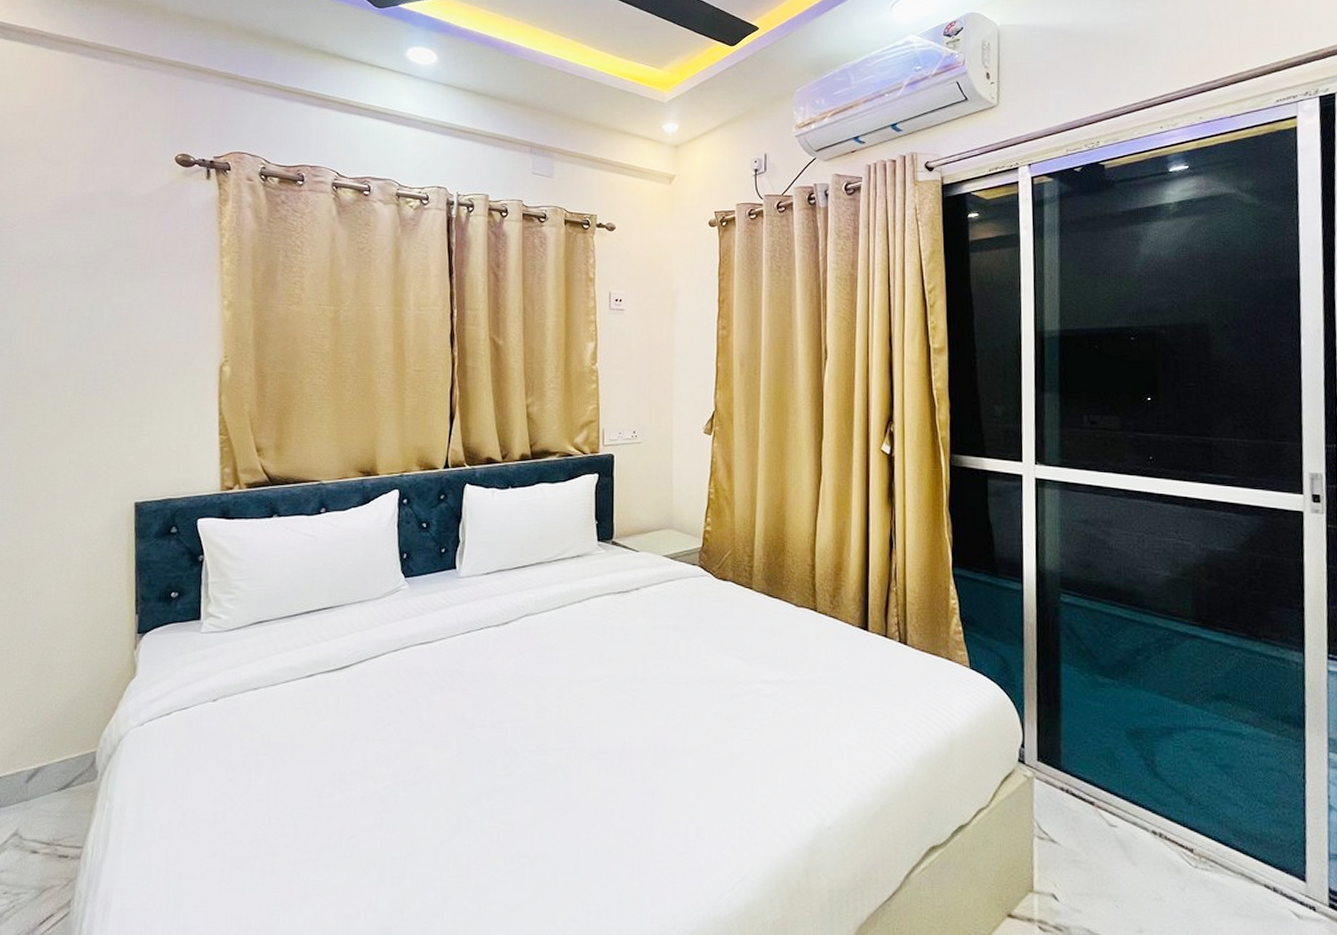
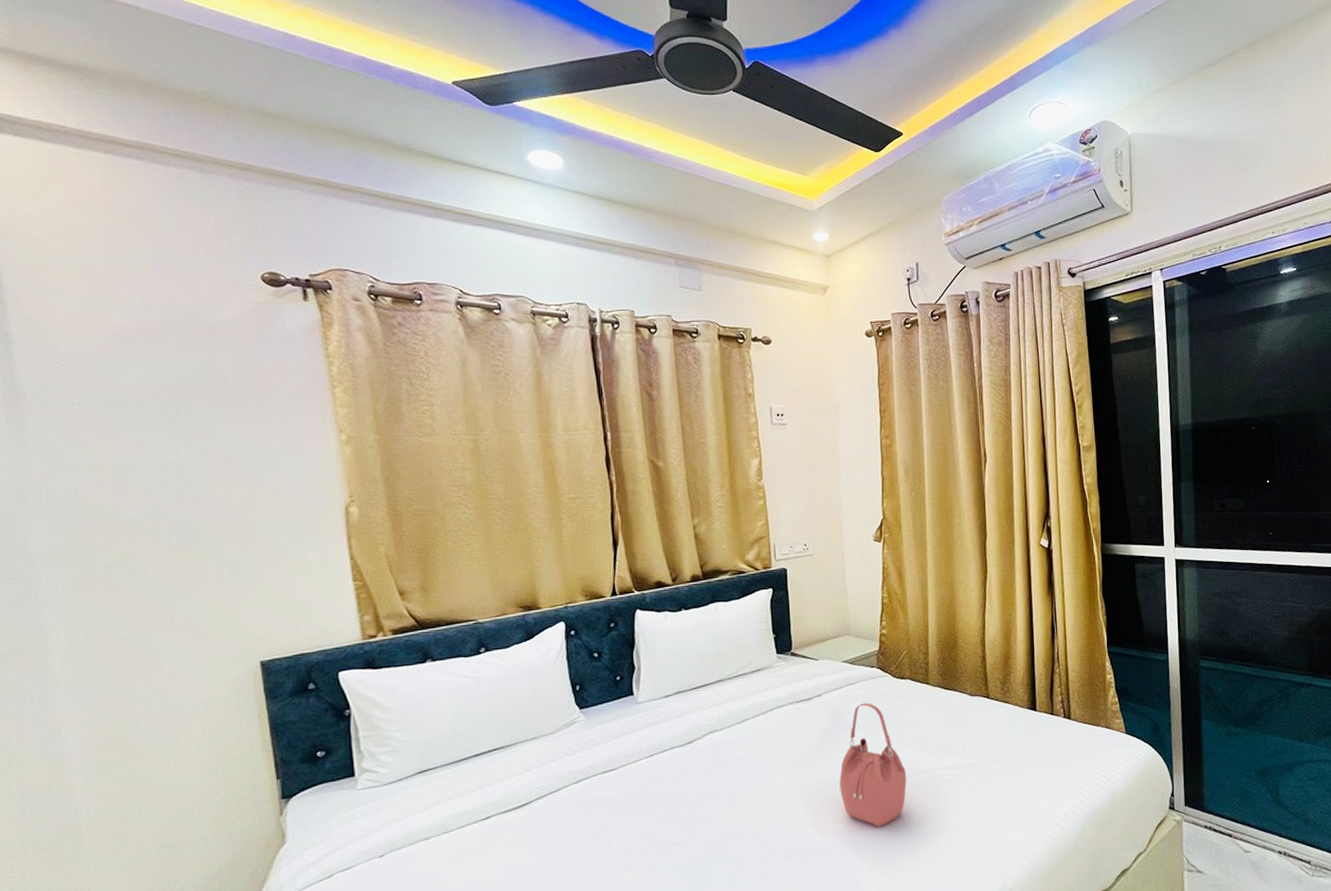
handbag: none [652,602,723,737] -> present [839,703,907,827]

